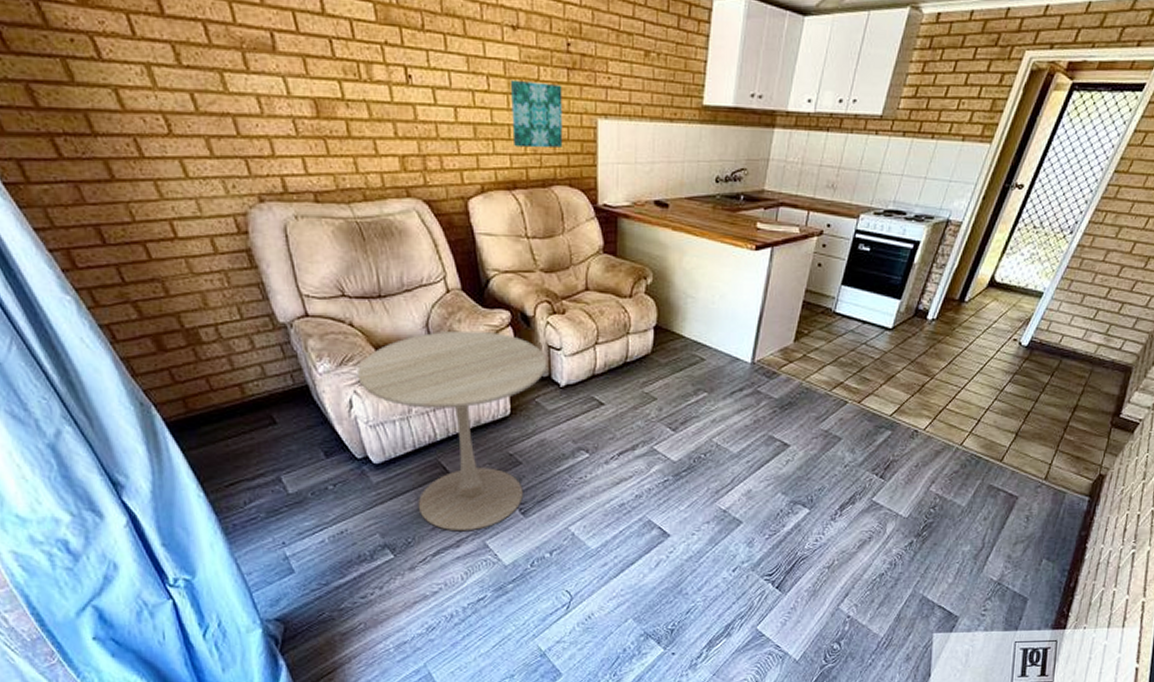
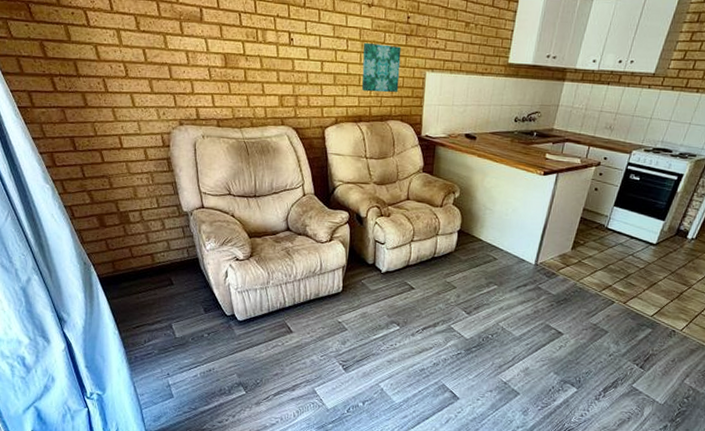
side table: present [358,330,547,532] -> none [233,224,373,379]

